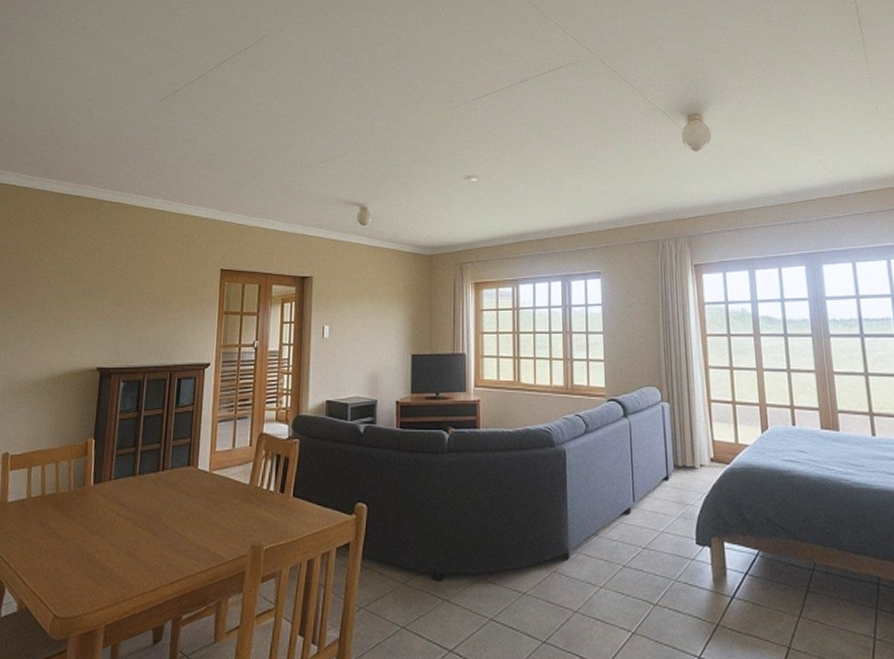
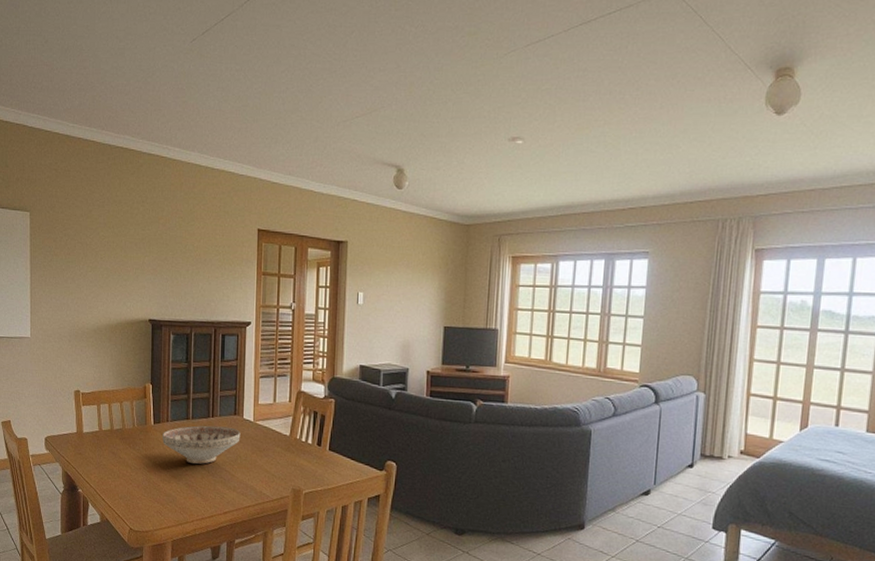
decorative bowl: none [102,480,194,527] -> present [163,426,241,464]

